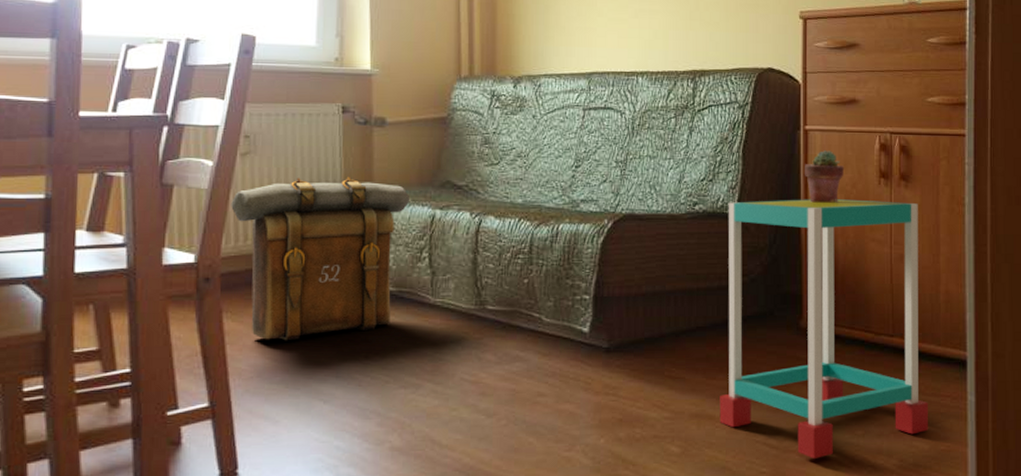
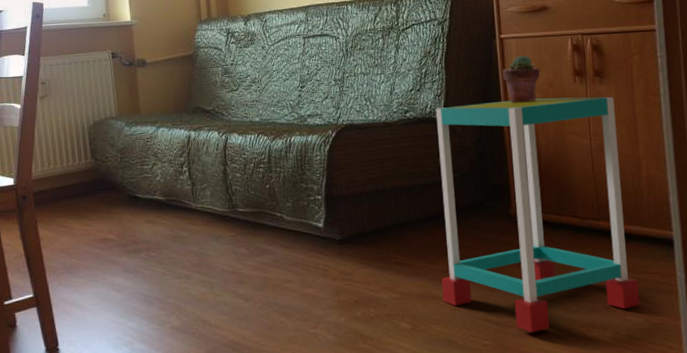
backpack: present [231,176,411,341] -> none [36,109,170,244]

